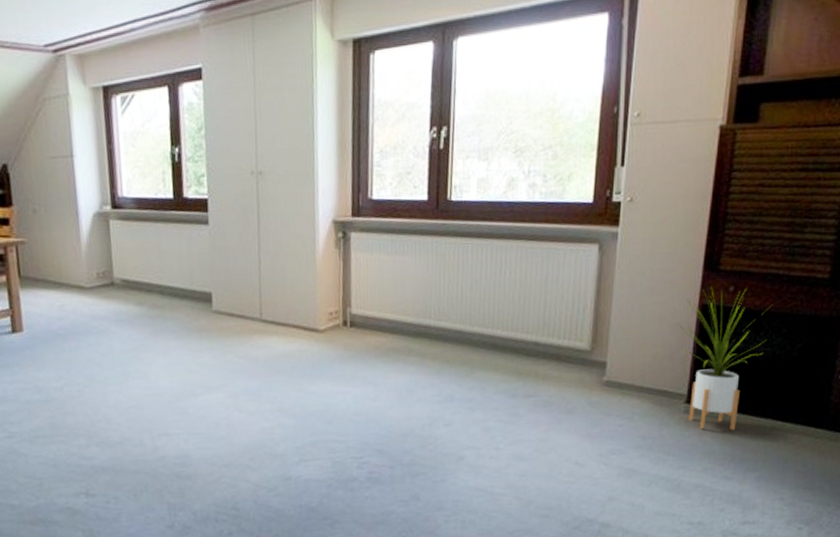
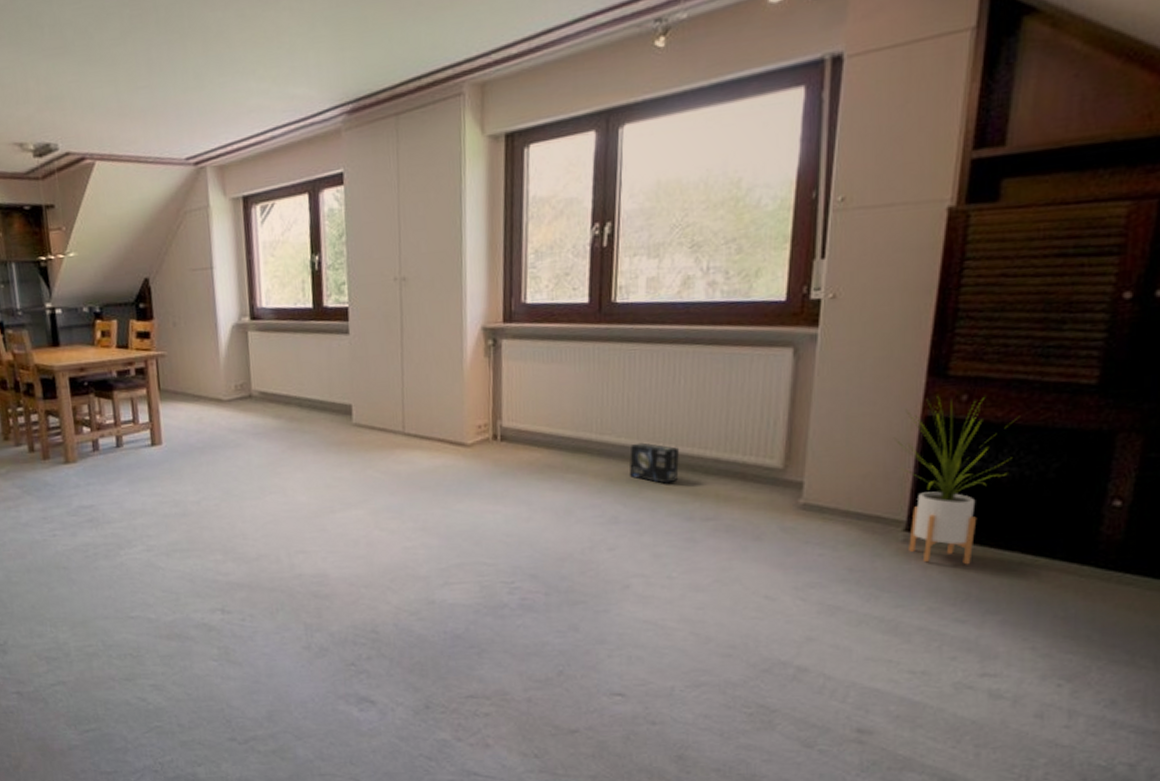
box: none [463,328,506,365] -> present [629,442,680,484]

